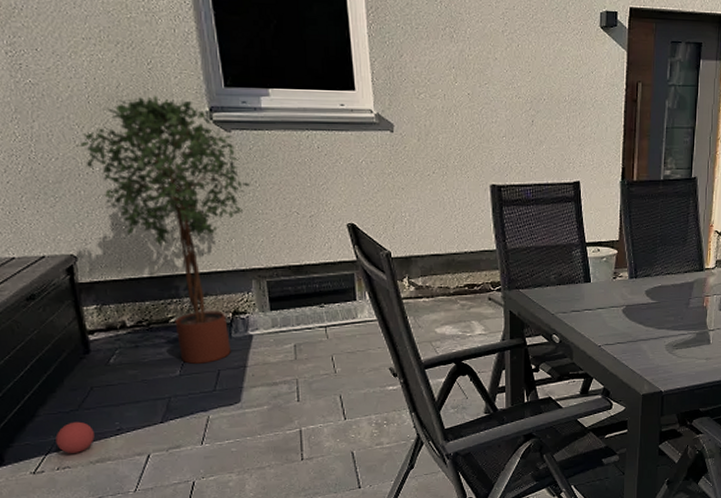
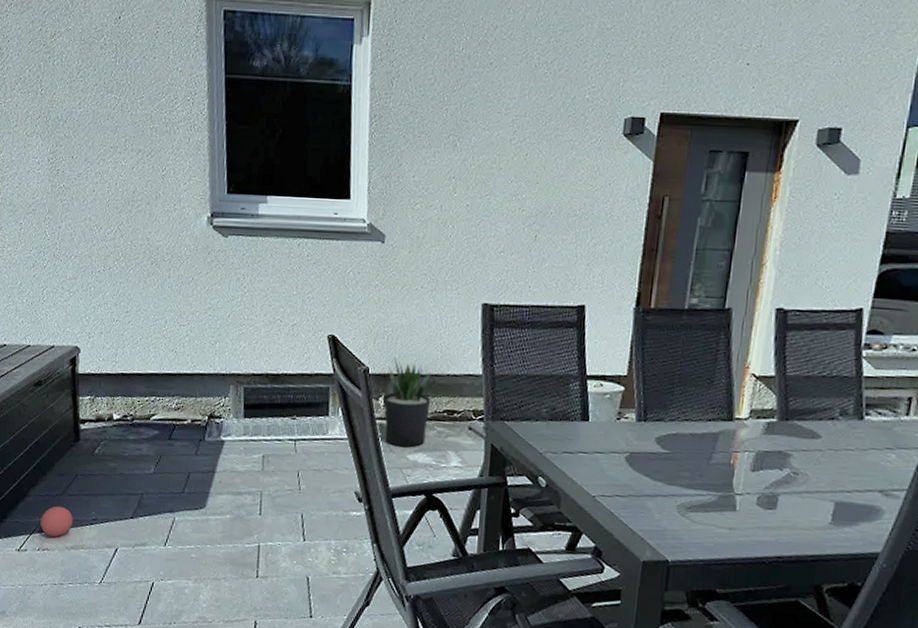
potted tree: present [76,96,251,364] -> none [93,201,240,464]
planter: none [408,240,452,322] -> present [383,358,431,448]

